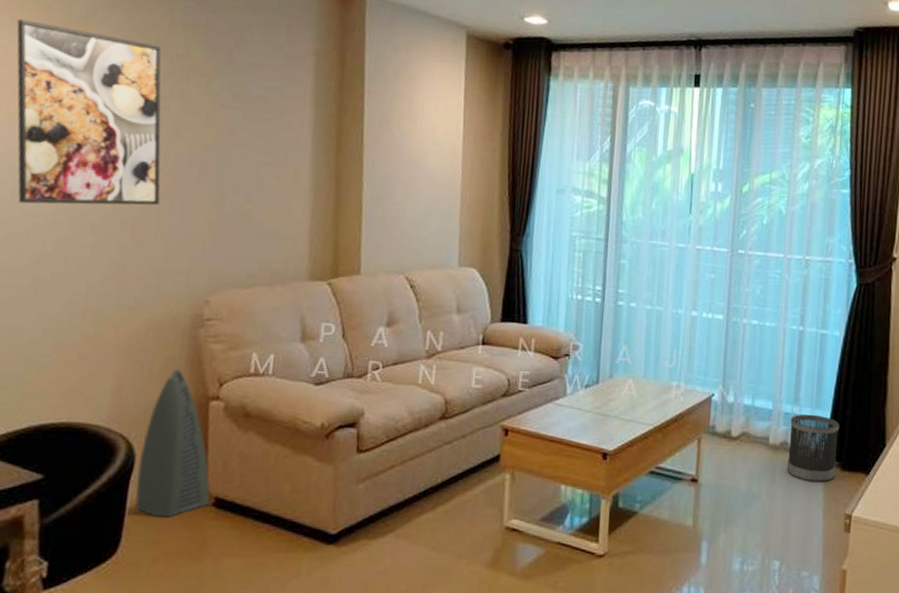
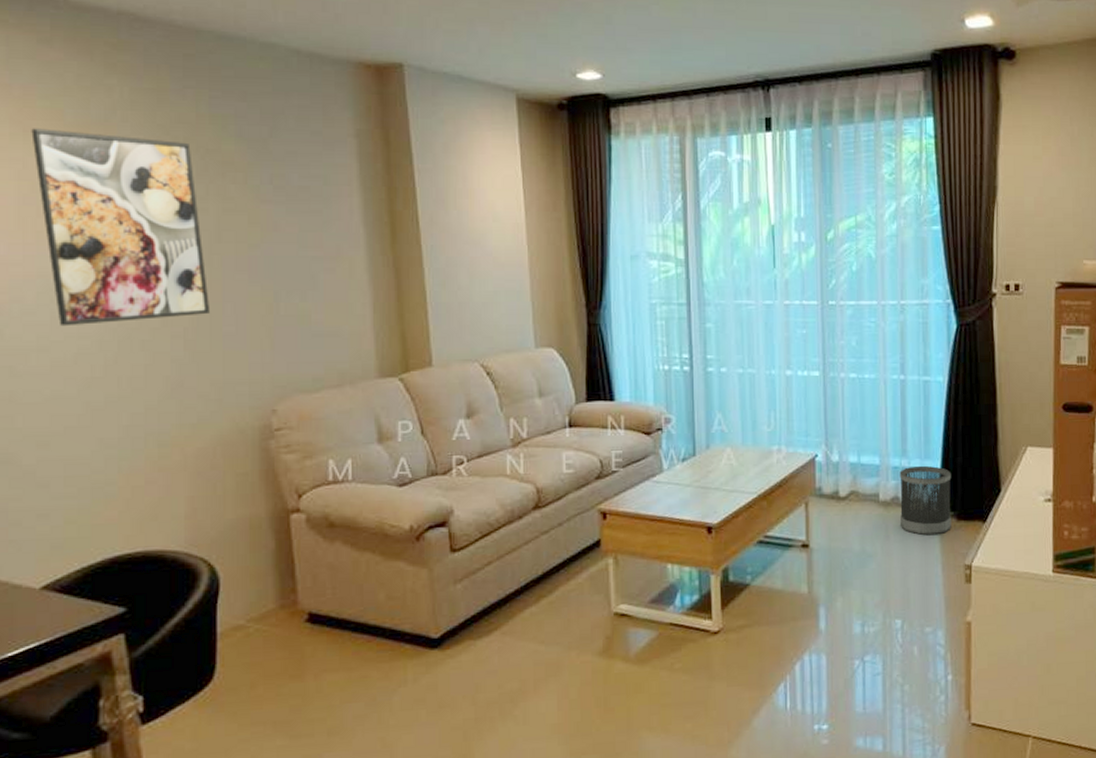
air purifier: present [135,369,211,518] -> none [224,484,304,640]

